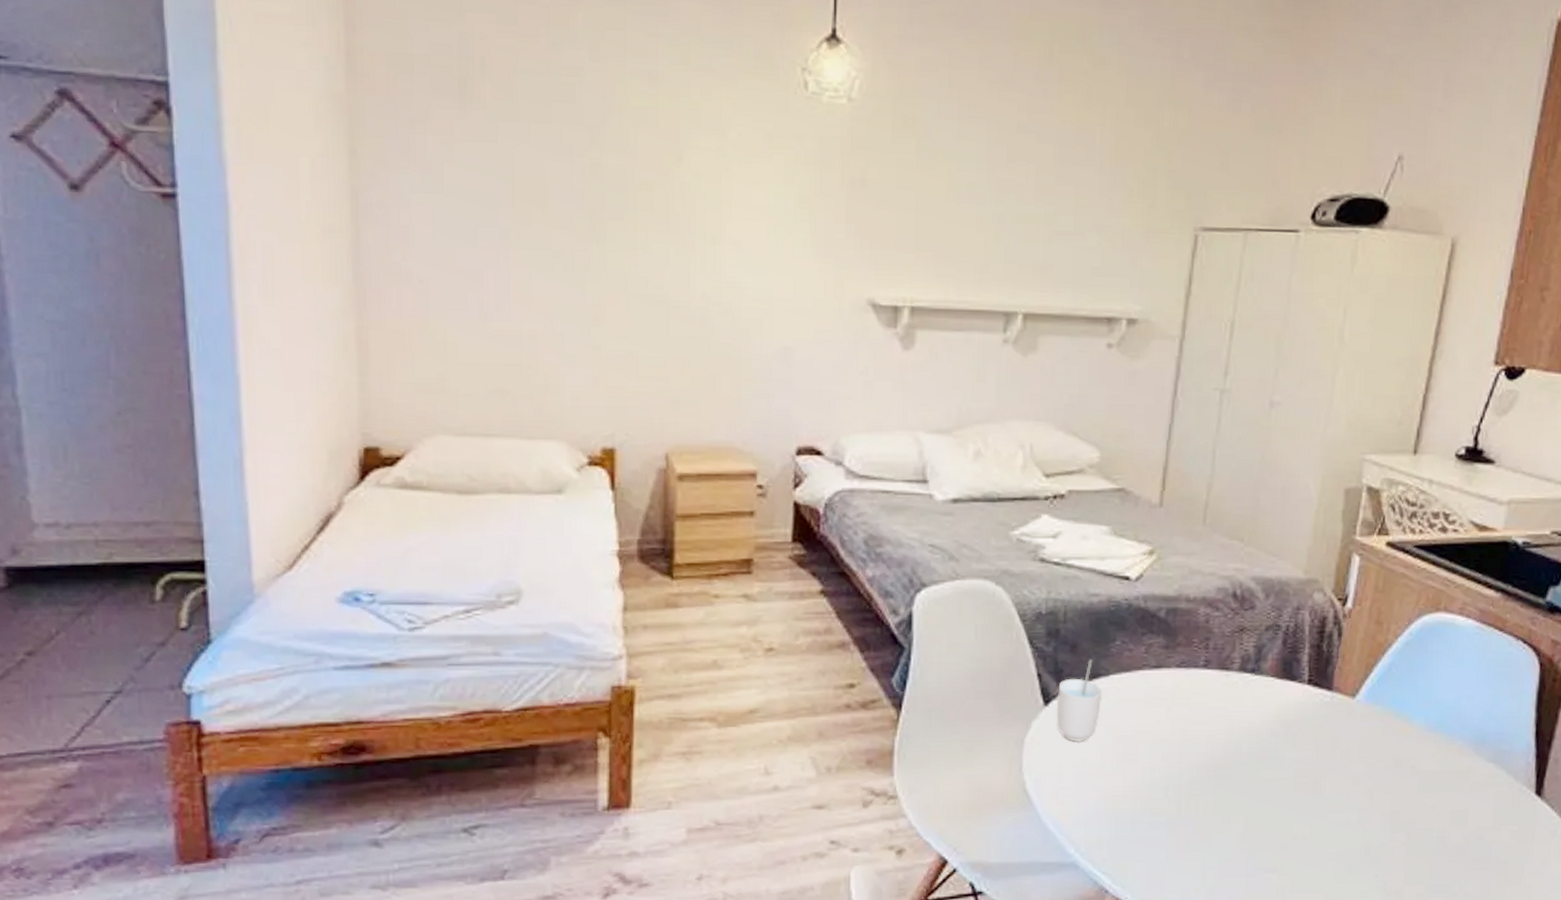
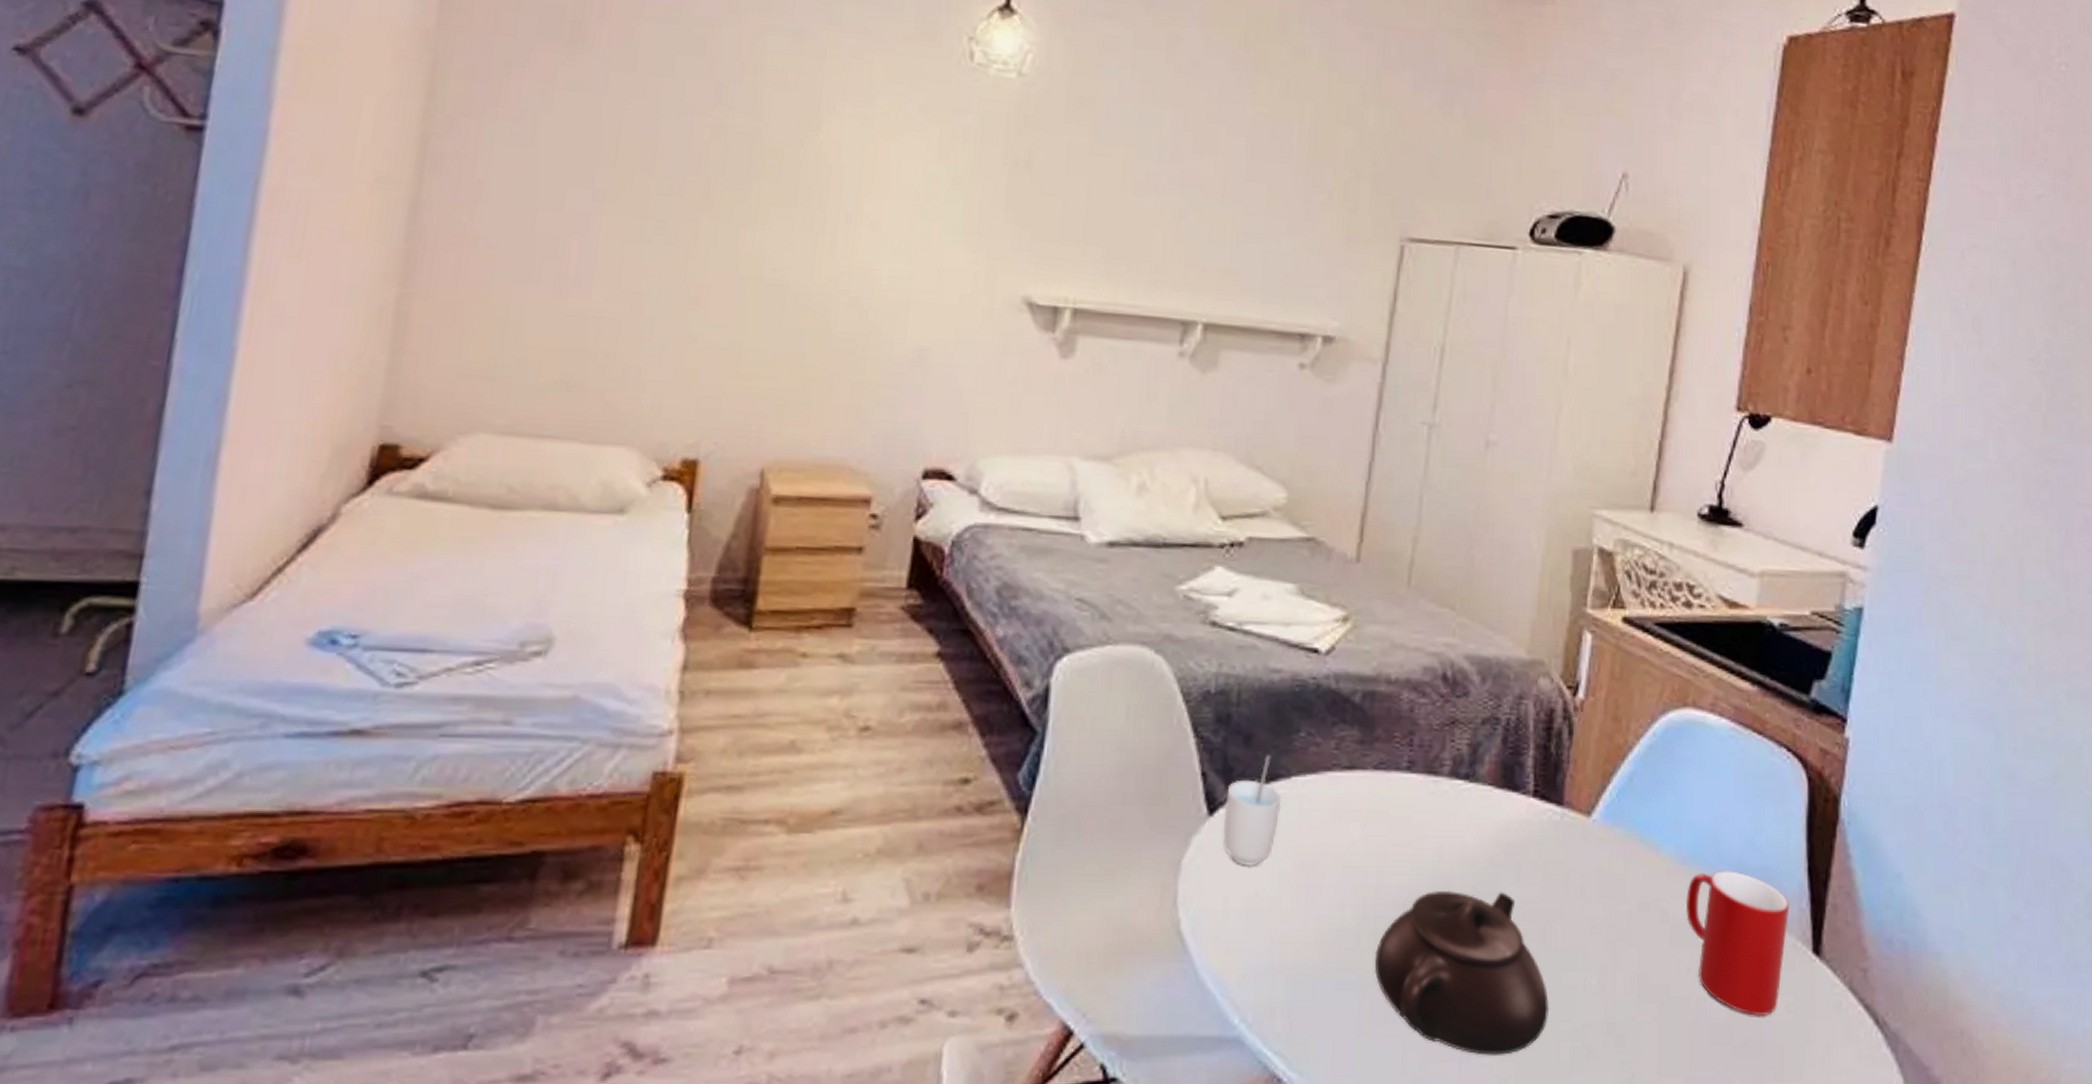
teapot: none [1179,755,1319,872] -> present [1374,890,1550,1056]
cup: none [1431,735,1518,842] -> present [1685,871,1790,1017]

